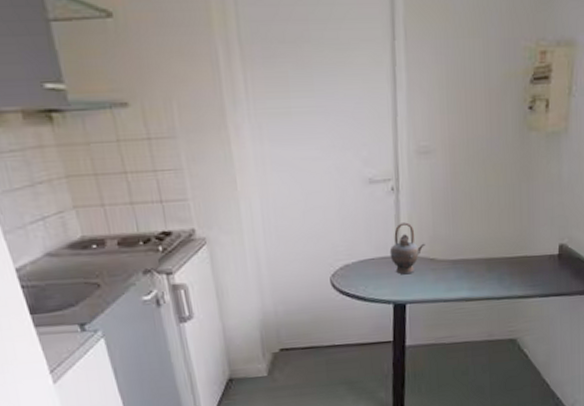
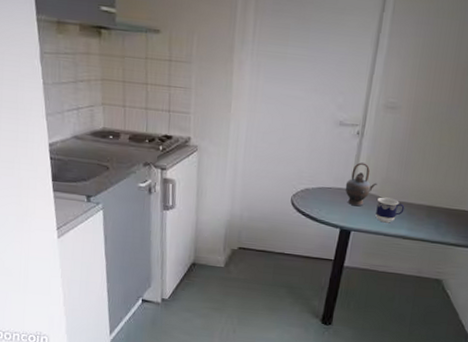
cup: none [429,257,461,288] -> present [375,197,405,223]

